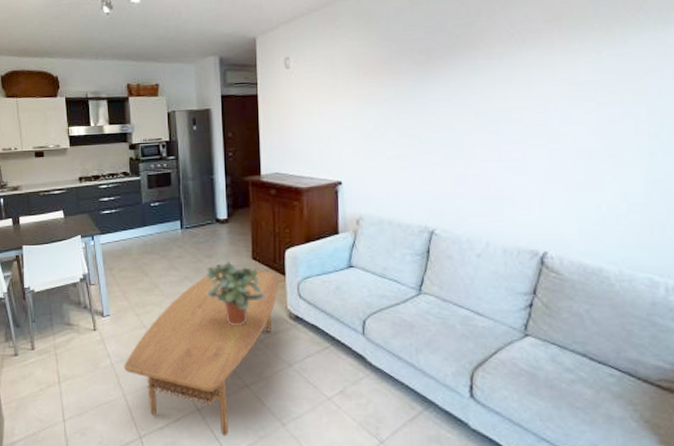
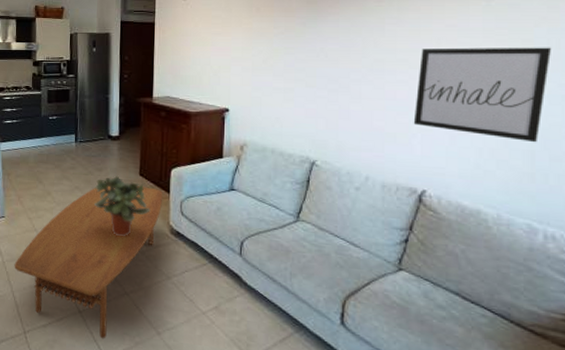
wall art: none [530,96,663,195] -> present [413,47,552,143]

